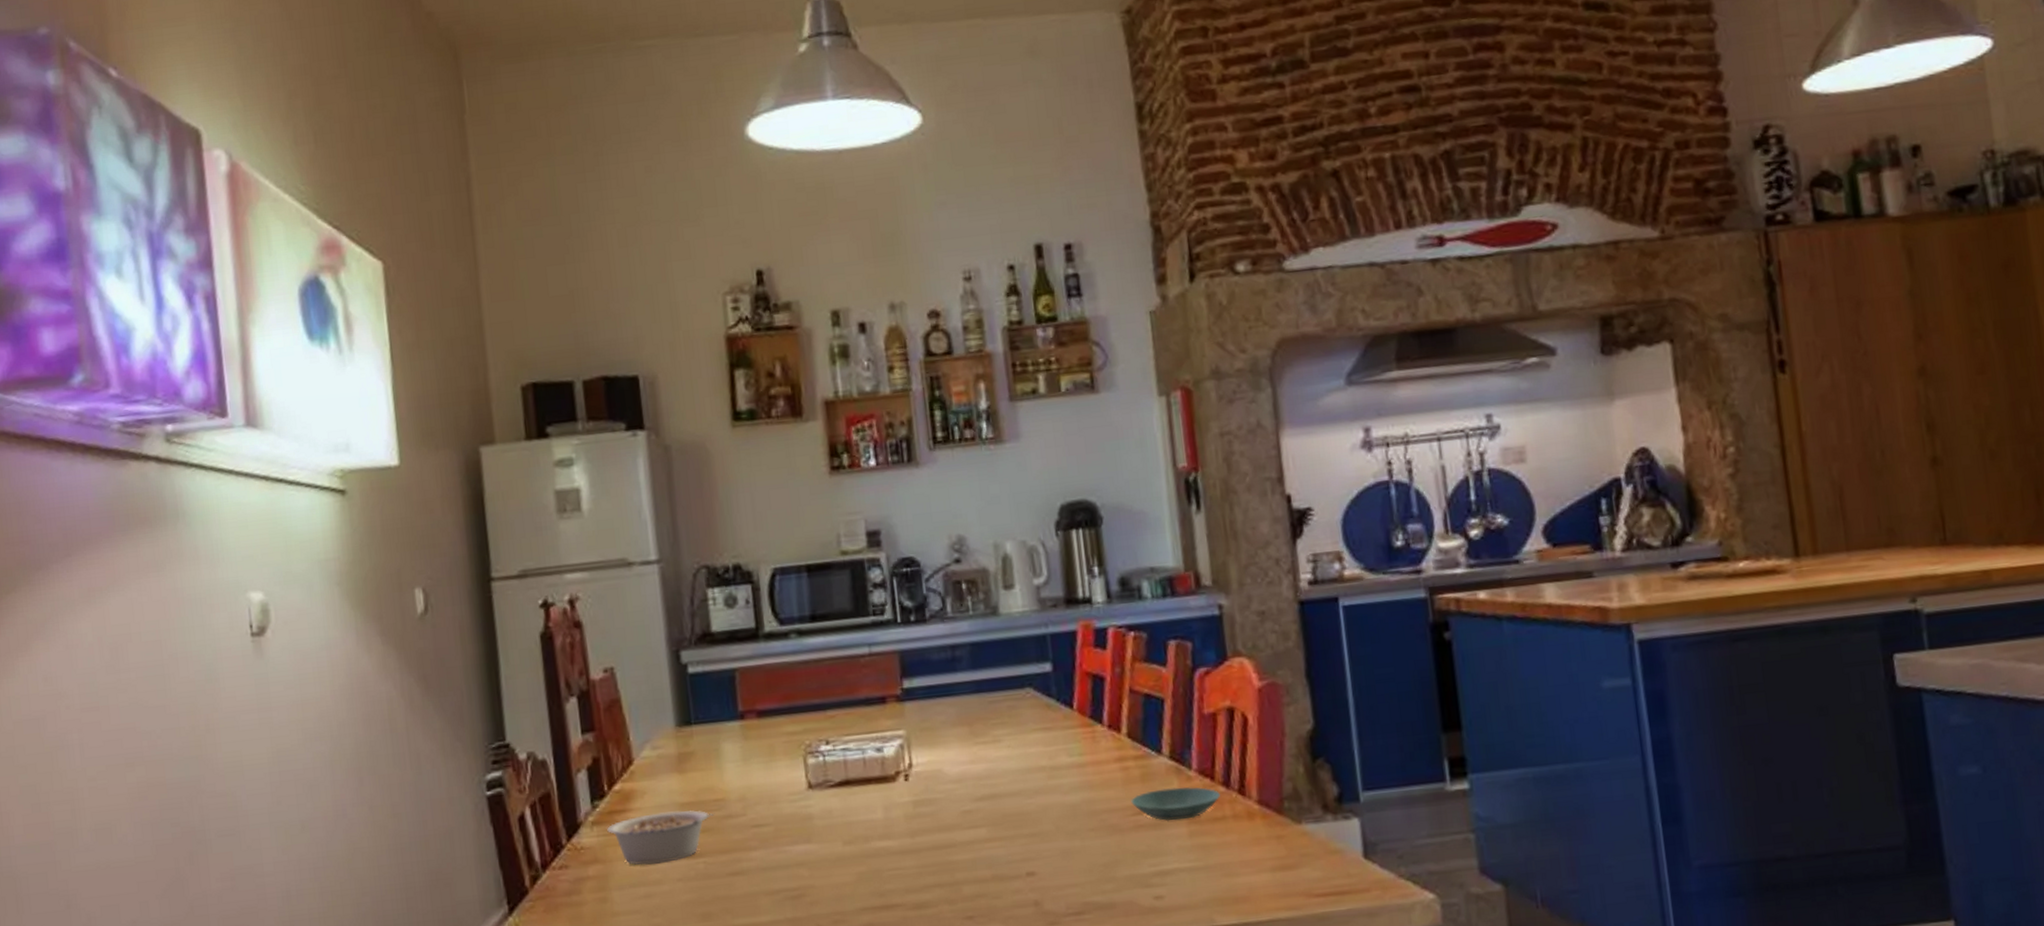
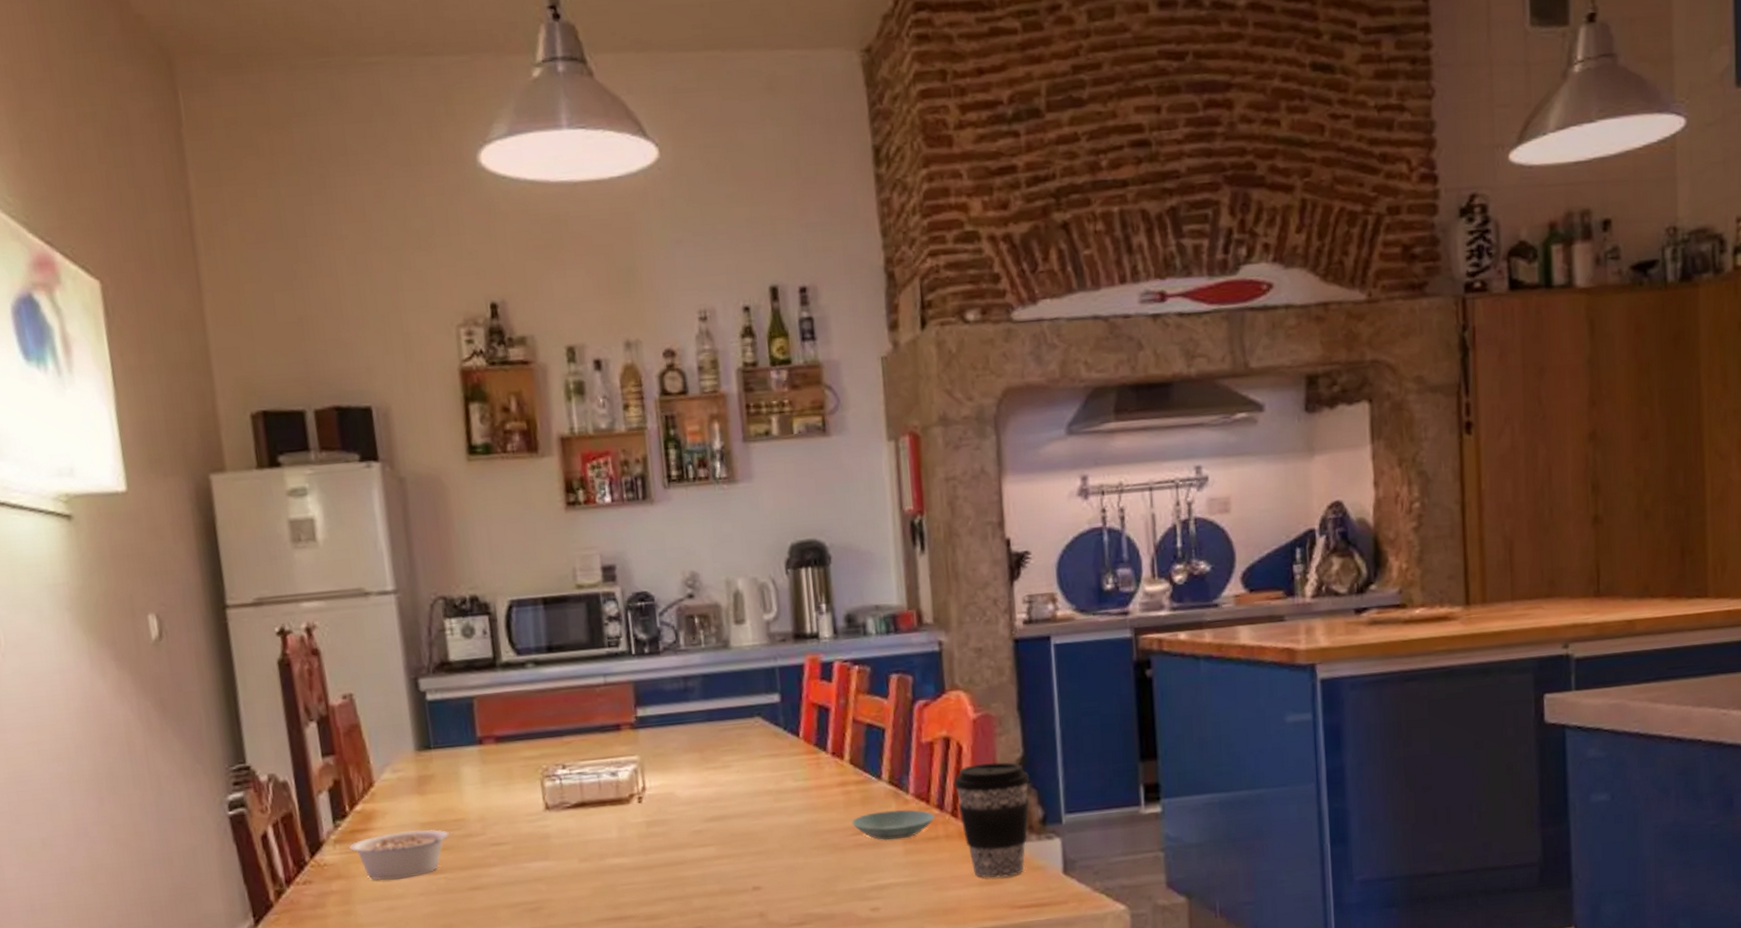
coffee cup: none [1240,734,1323,863] -> present [954,762,1030,878]

